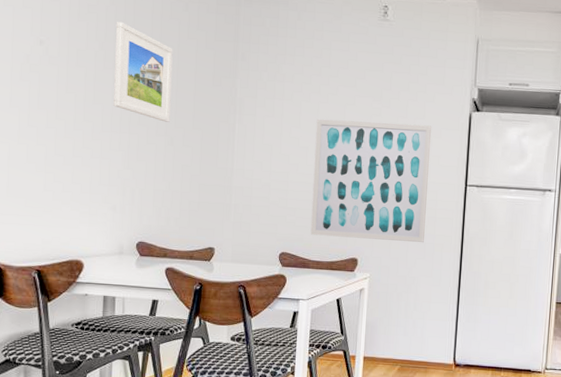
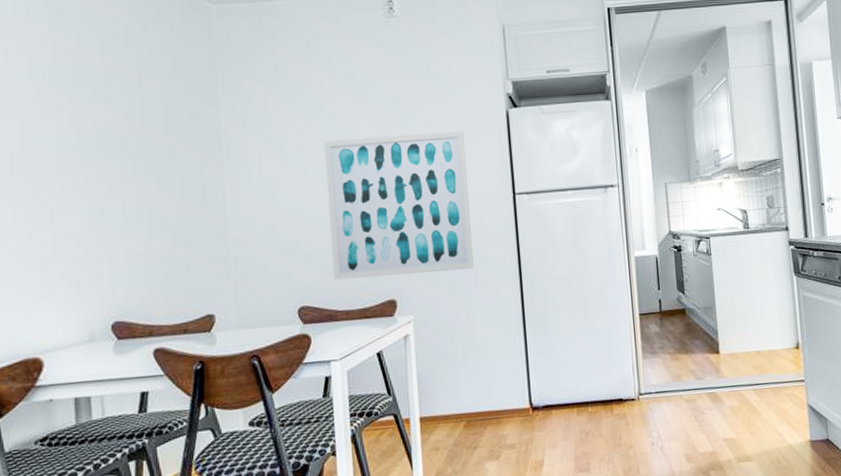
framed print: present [114,21,173,122] -> none [55,56,139,170]

